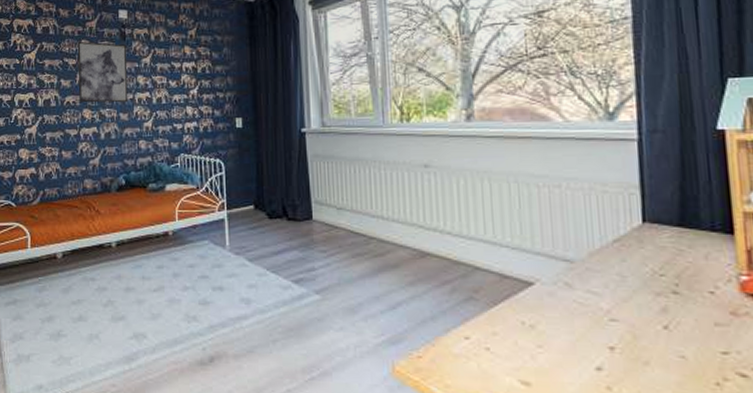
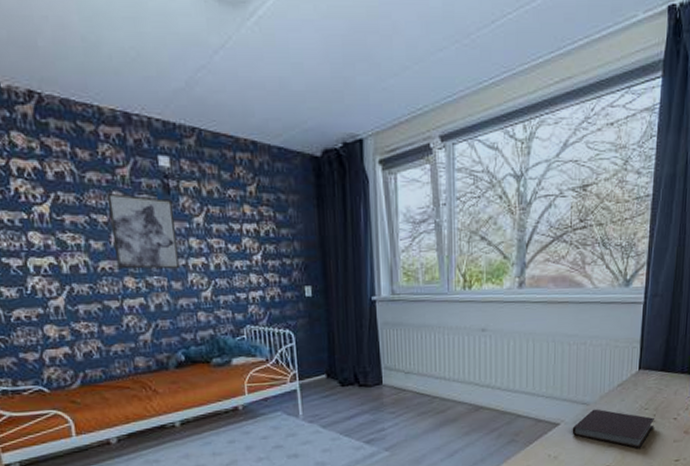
notebook: none [552,268,678,328] -> present [572,409,654,448]

